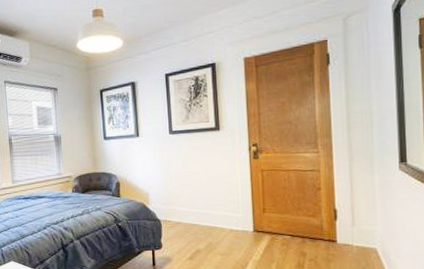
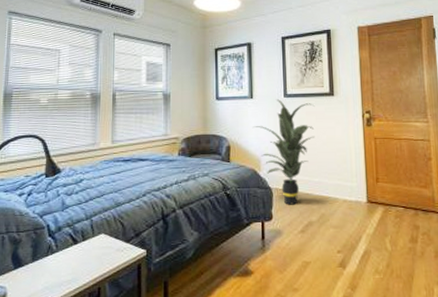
indoor plant: none [140,136,201,235] -> present [253,99,315,205]

